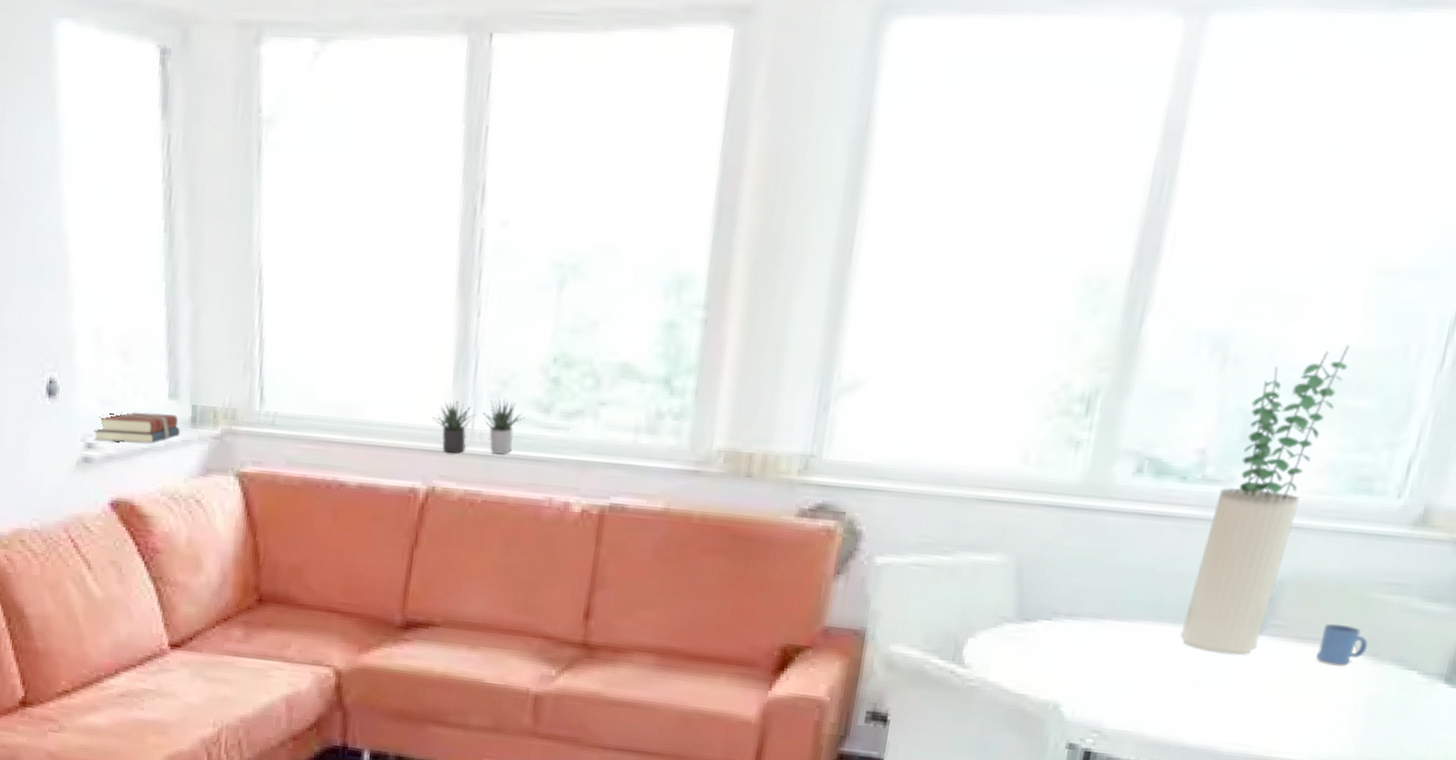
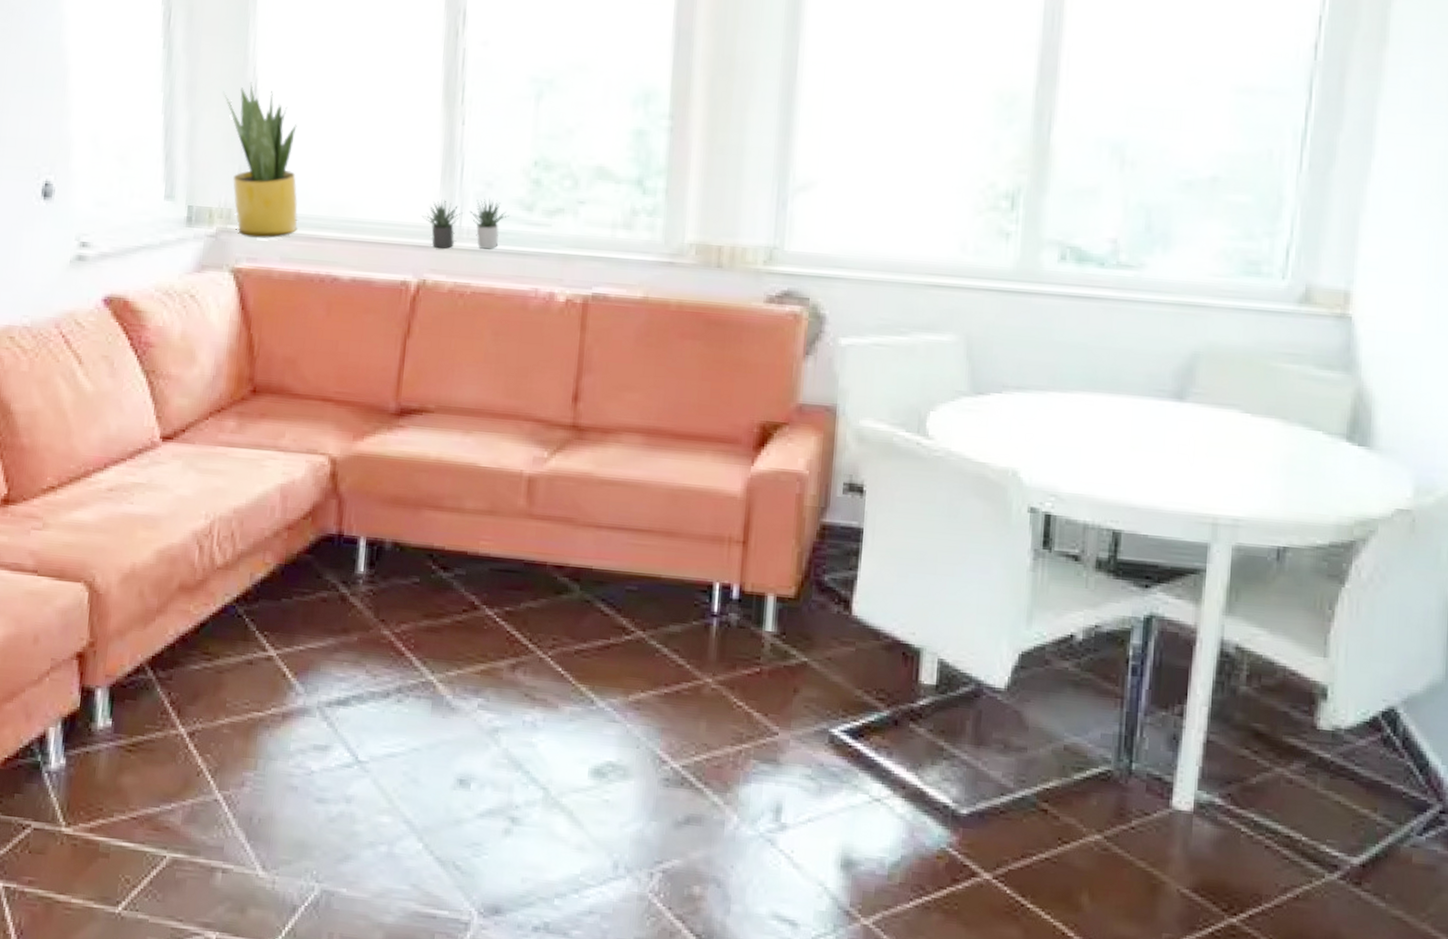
books: present [93,412,180,445] -> none [87,212,176,243]
planter: none [227,269,305,442] -> present [223,82,298,240]
vase: present [1181,345,1350,656] -> none [1117,150,1225,422]
mug: present [1316,623,1368,667] -> none [1236,390,1277,429]

